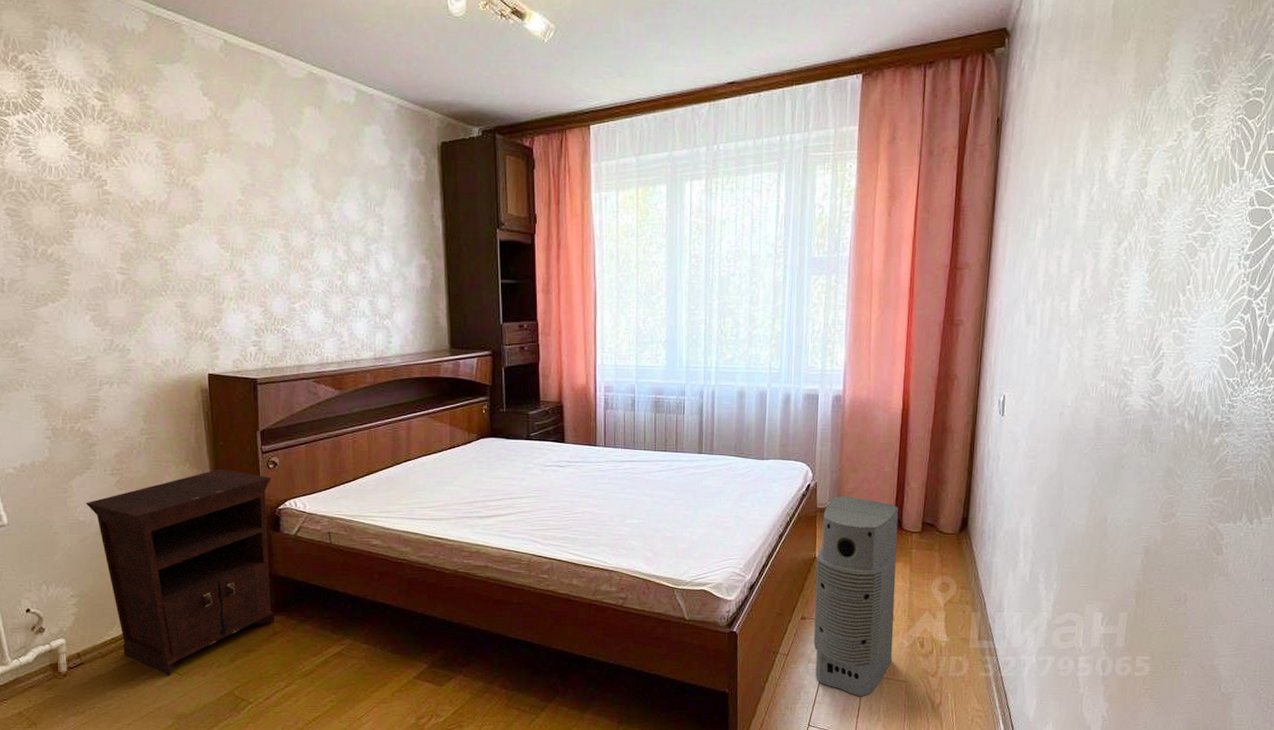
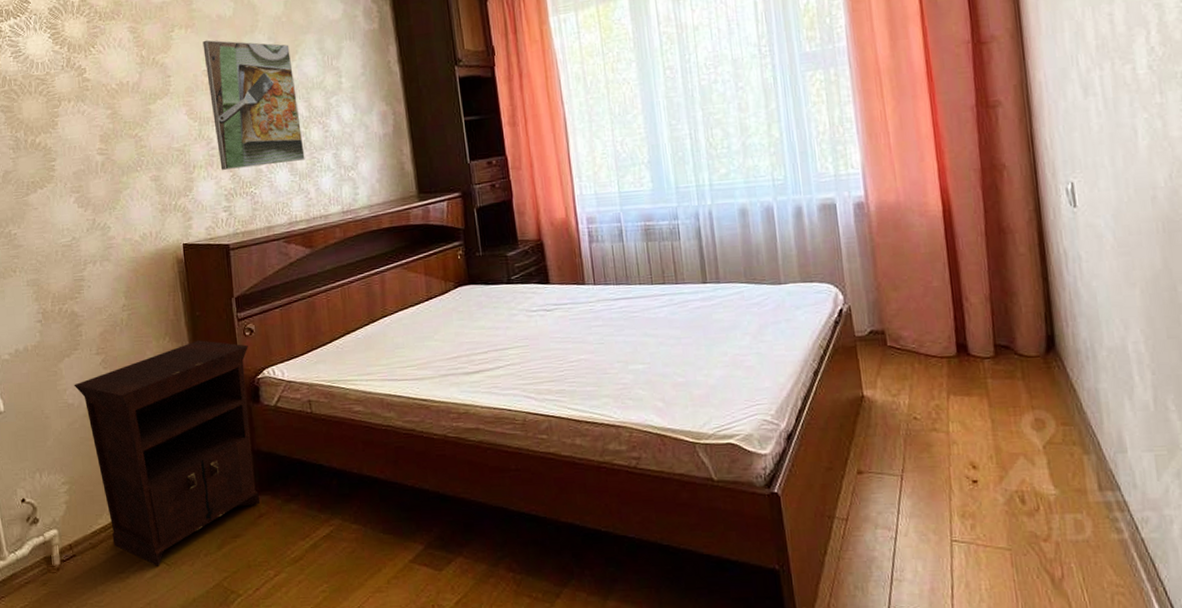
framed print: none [239,168,340,305] -> present [202,40,305,170]
air purifier: present [813,495,899,697] -> none [864,319,985,571]

